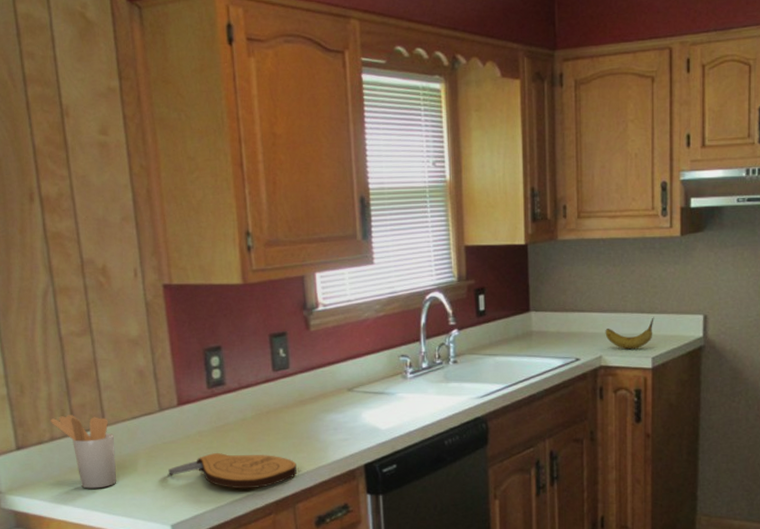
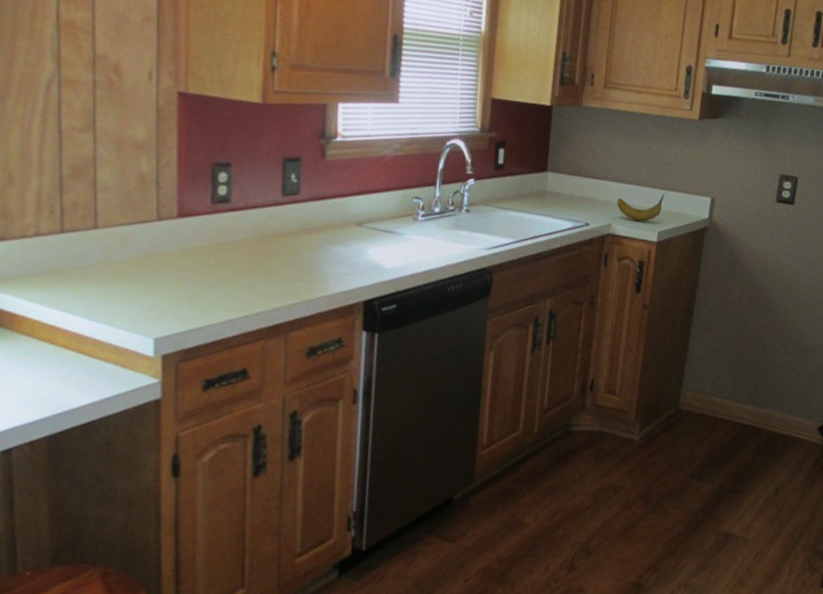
utensil holder: present [50,415,117,489] -> none [37,212,105,292]
cutting board: present [168,453,297,489] -> none [158,270,294,312]

